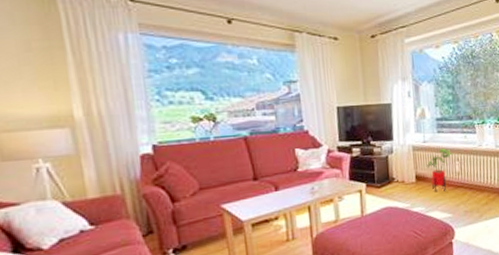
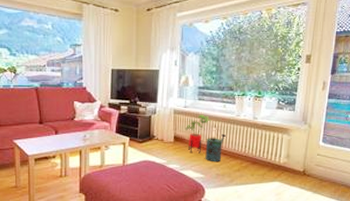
watering can: none [450,166,471,199] -> present [205,133,227,162]

